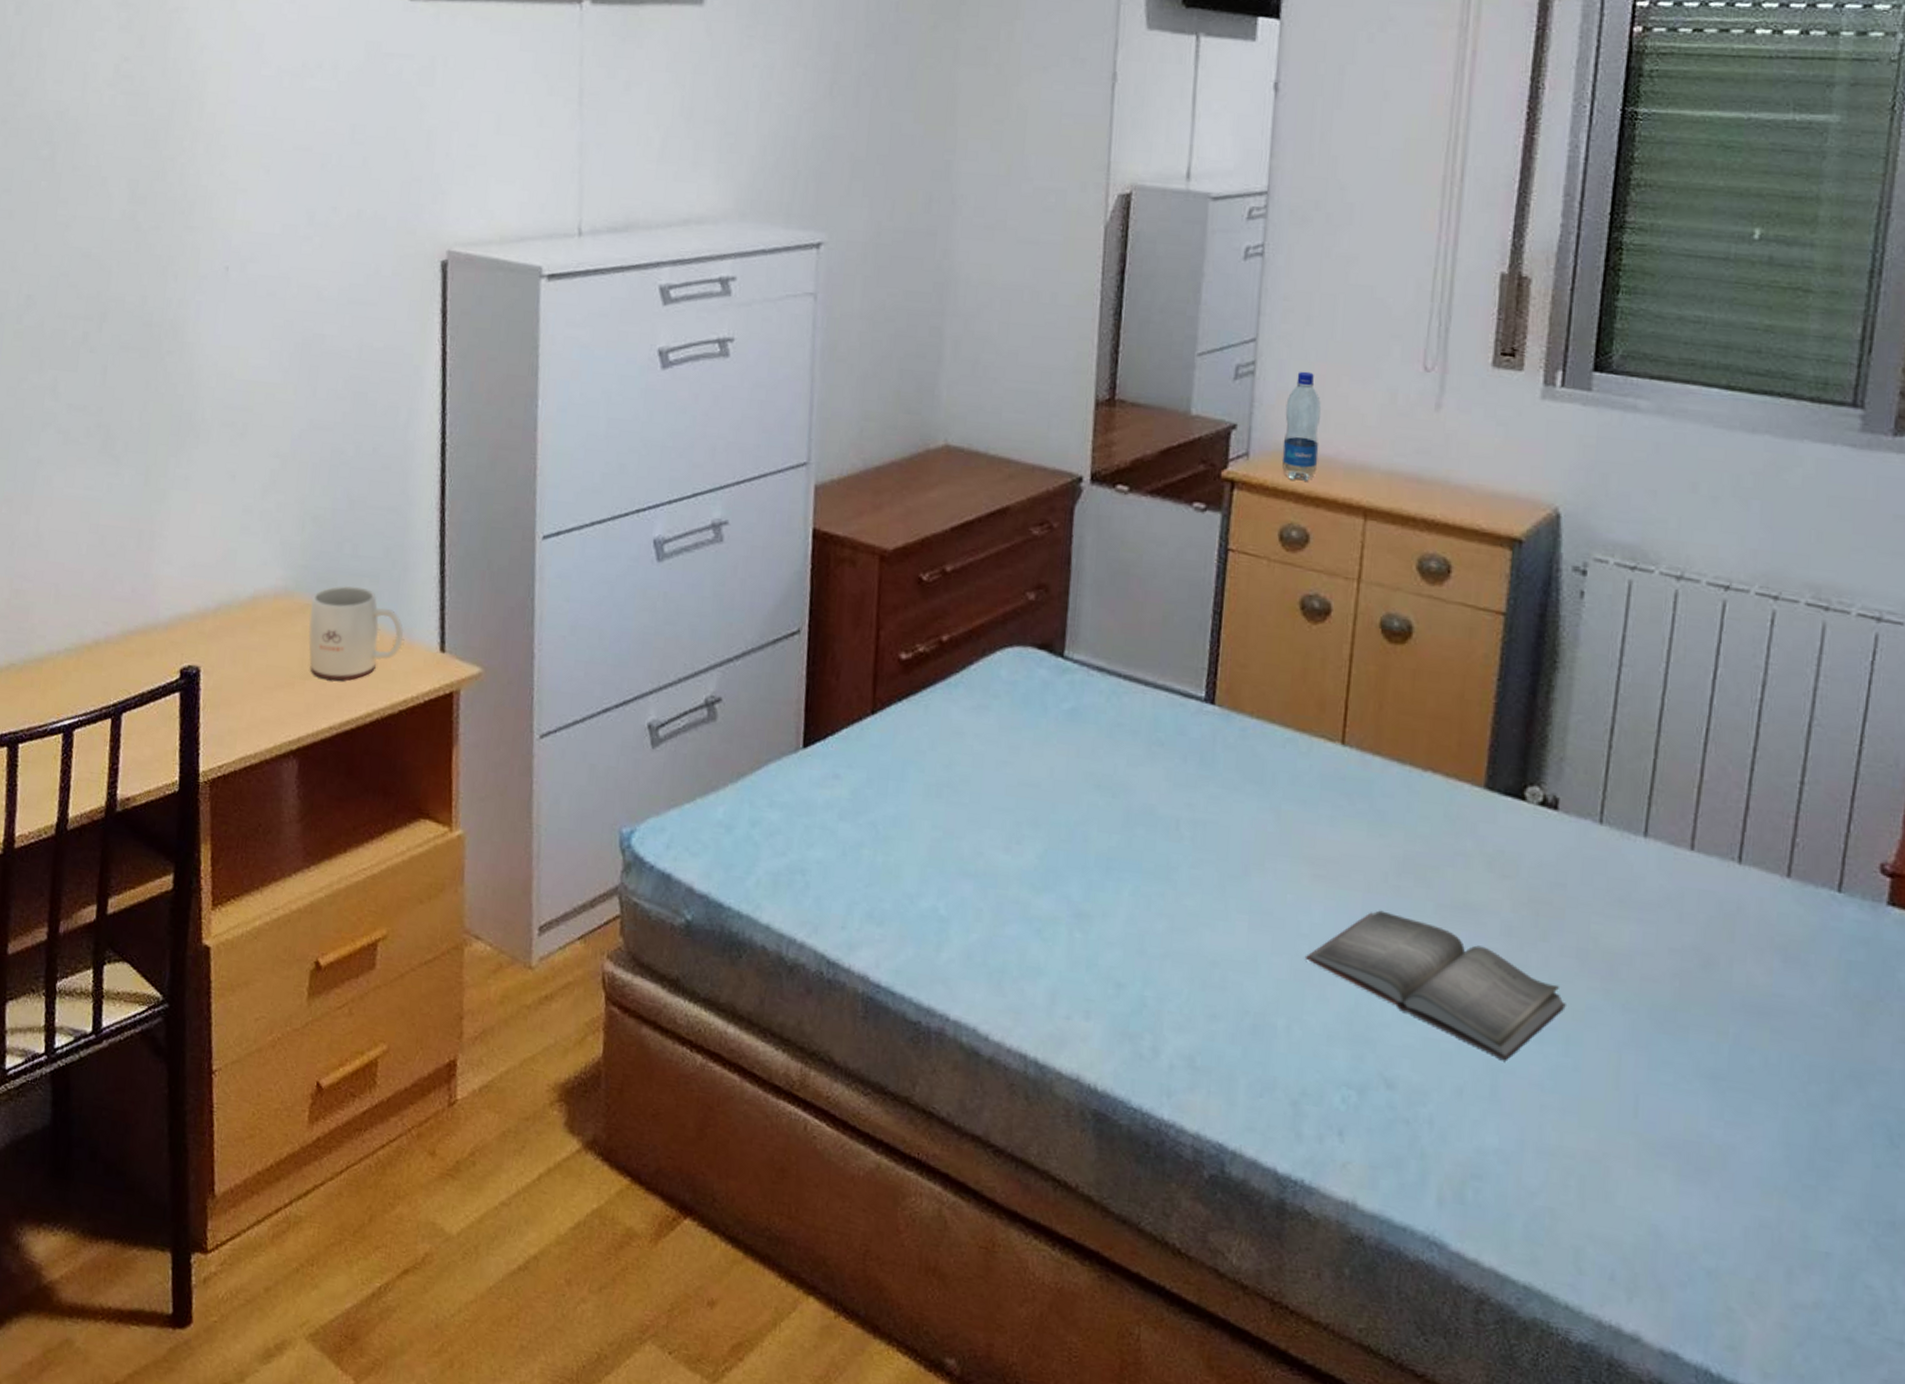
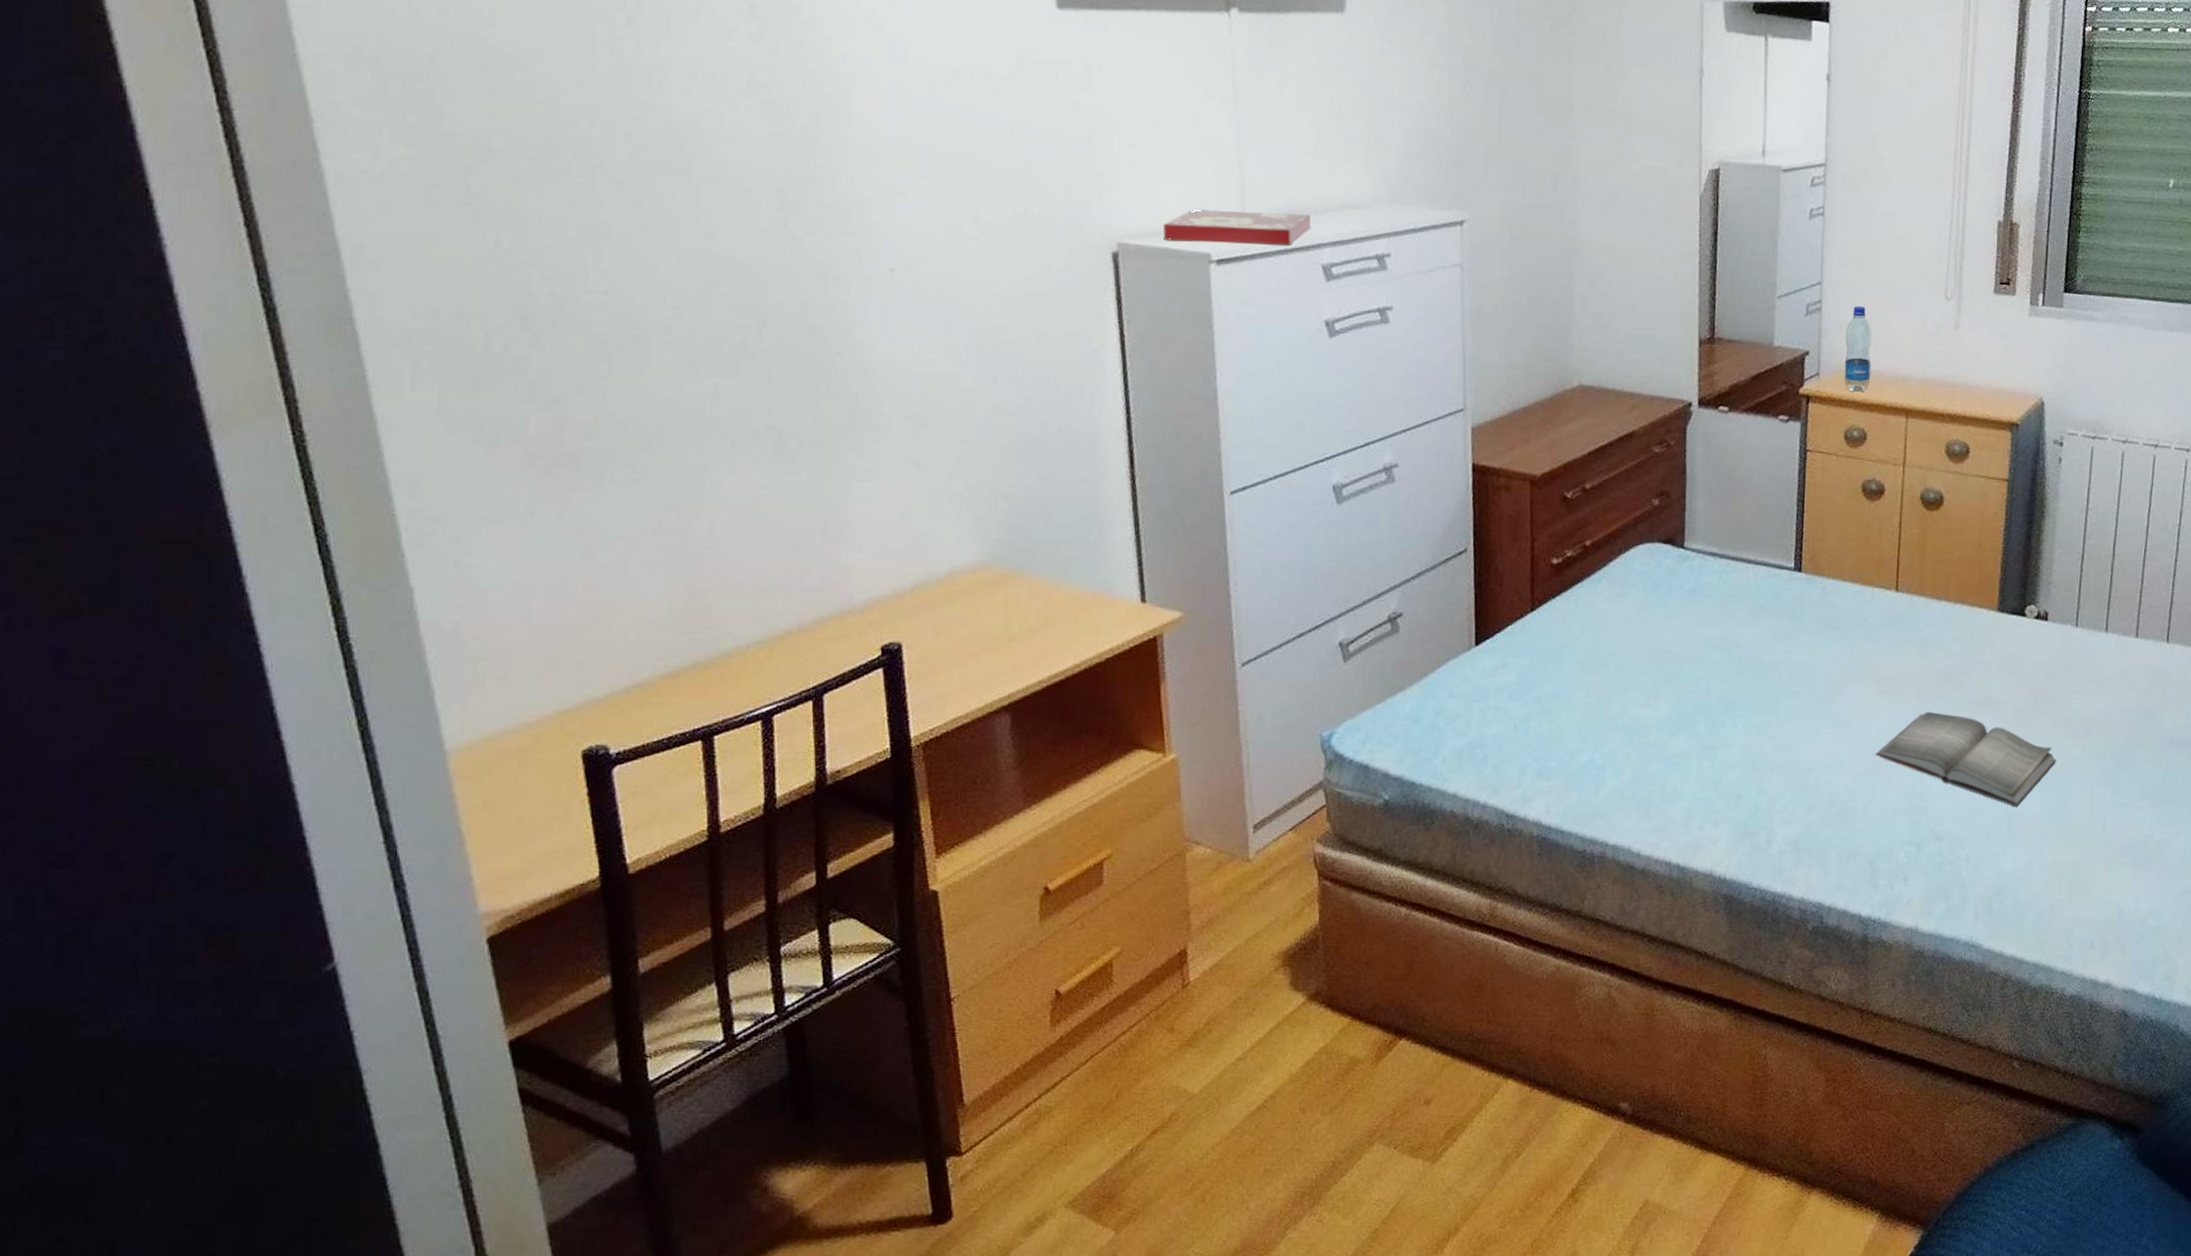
mug: present [308,585,403,681] -> none [1009,553,1104,640]
decorative box: none [494,218,651,262] -> present [1163,210,1311,245]

